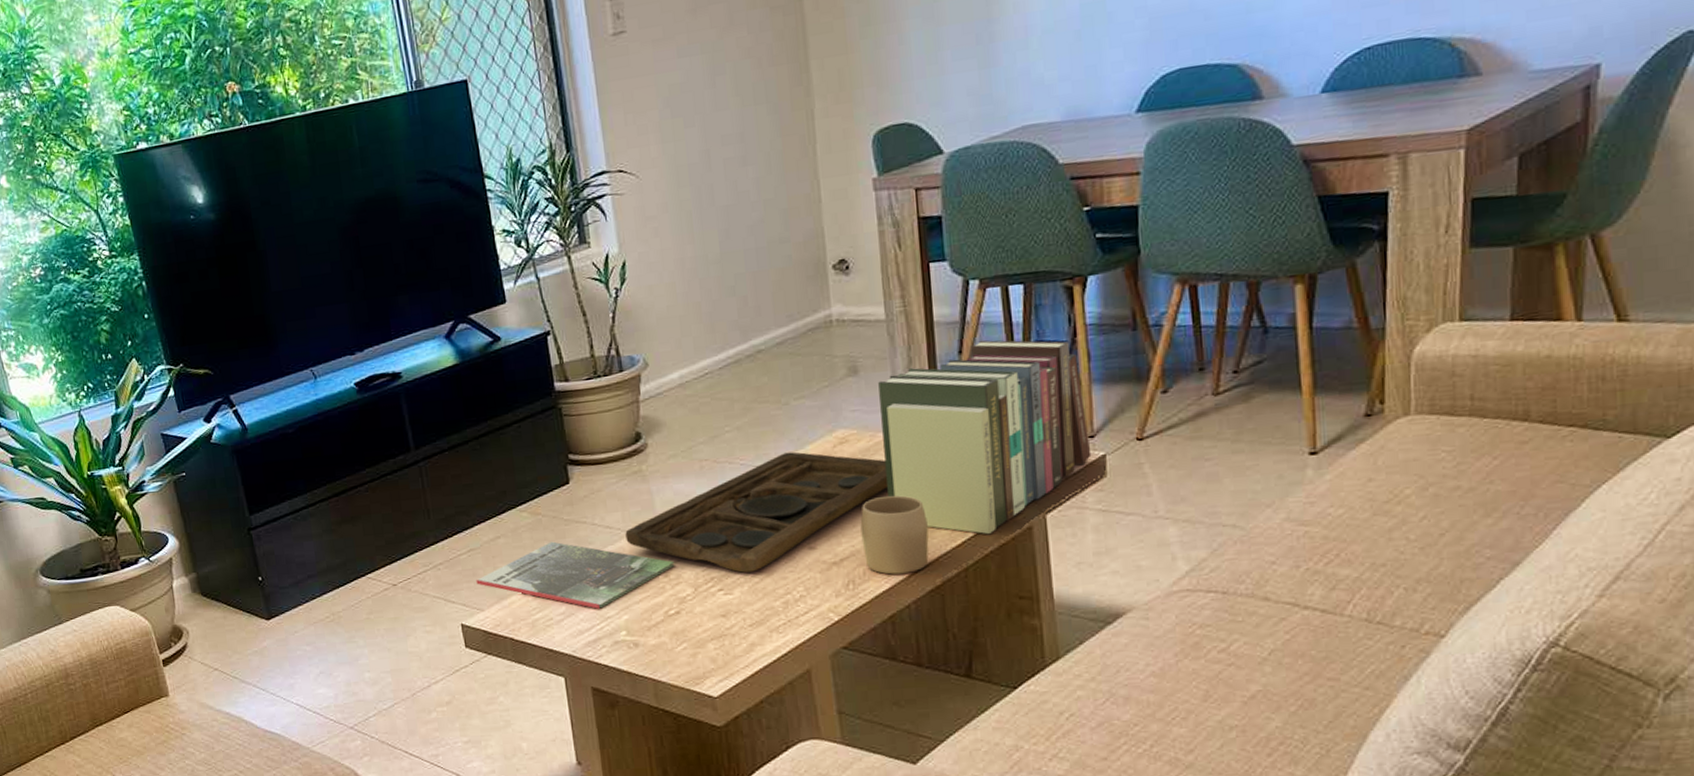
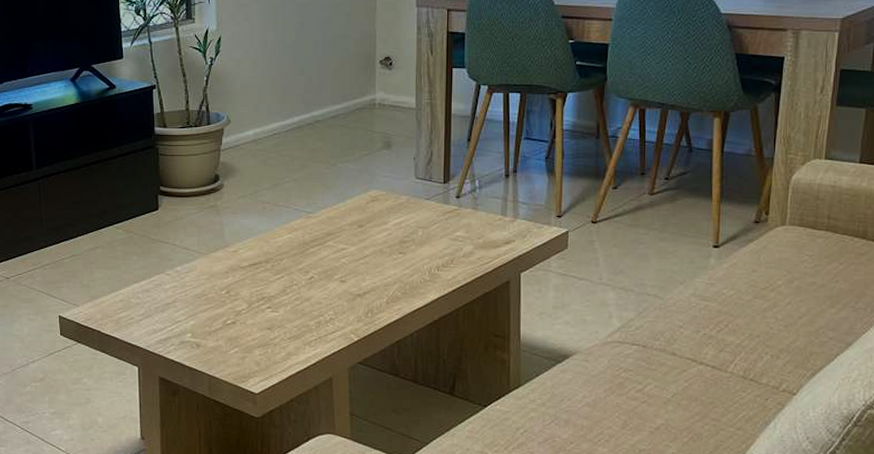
magazine: present [476,541,675,609] -> none [75,255,235,314]
decorative tray: present [625,452,889,573] -> none [199,203,406,296]
mug: present [860,495,929,575] -> none [381,247,433,308]
books: present [878,340,1092,535] -> none [405,132,558,285]

